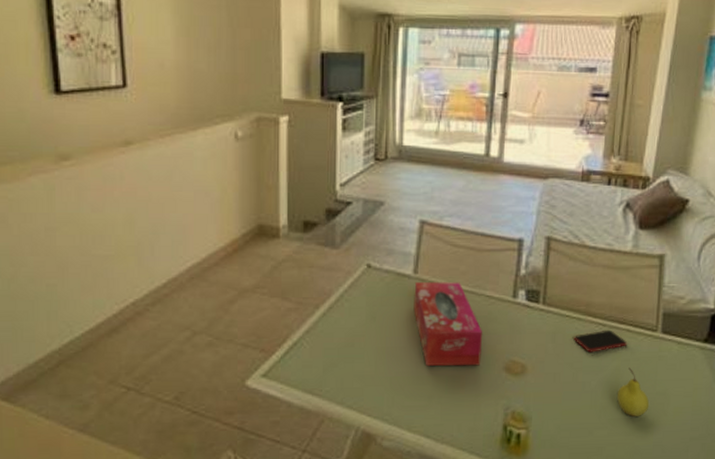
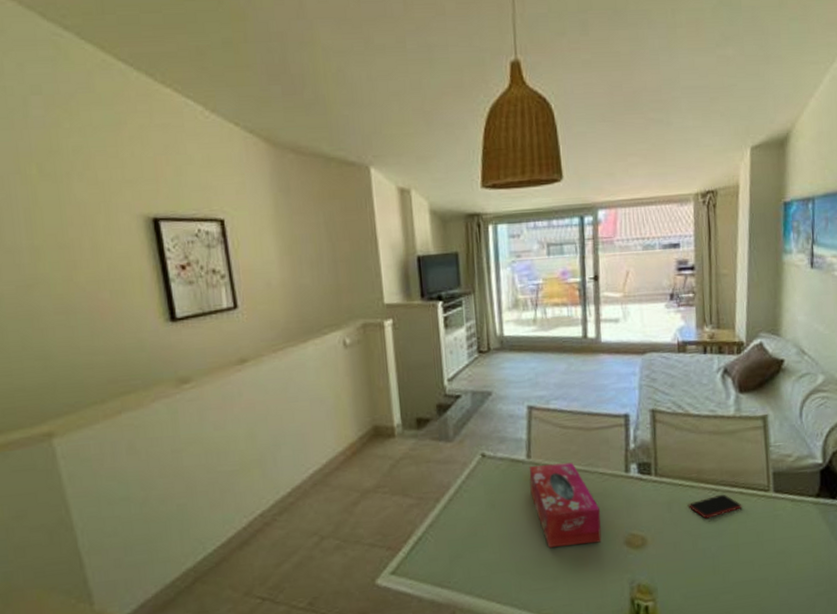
fruit: present [617,367,650,417] -> none [738,529,771,578]

